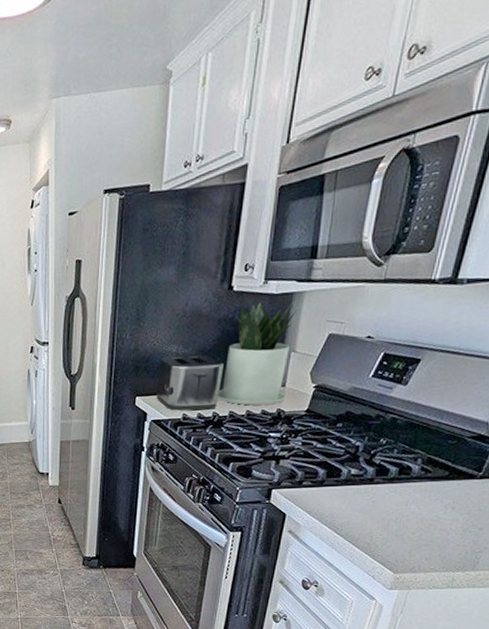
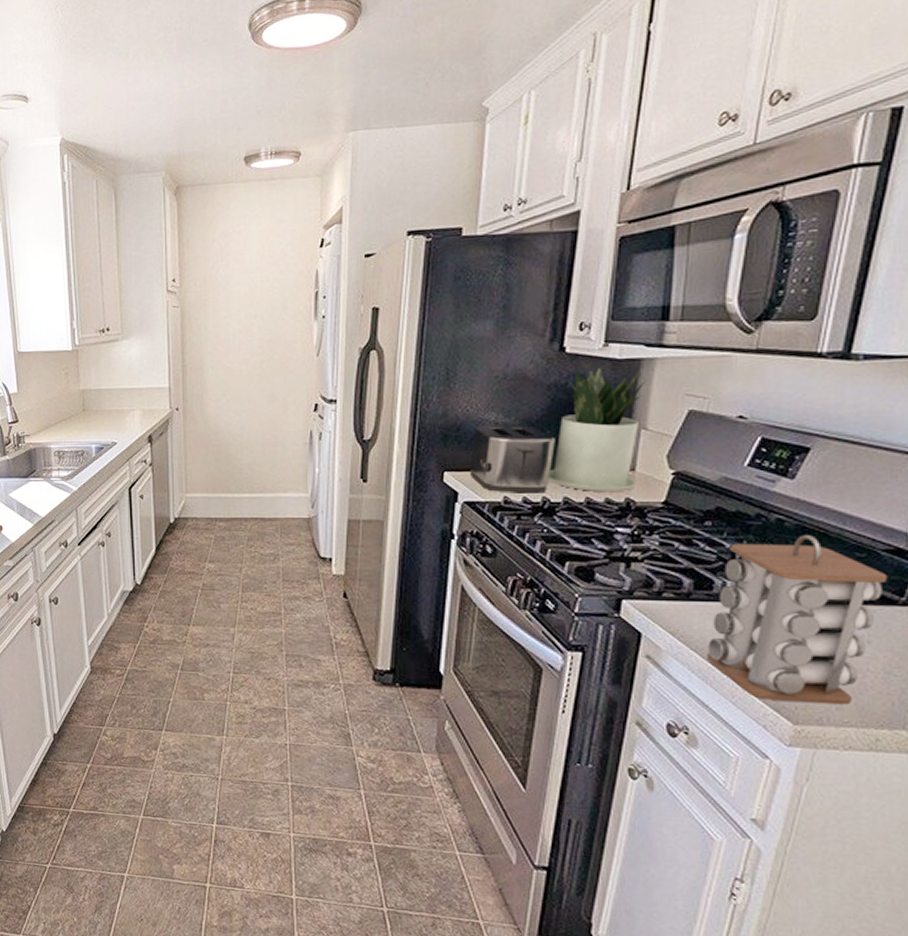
spice rack: none [333,428,471,557] -> present [706,534,888,705]

